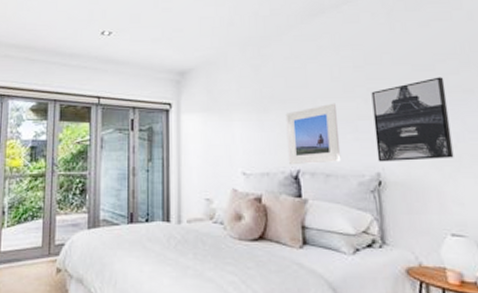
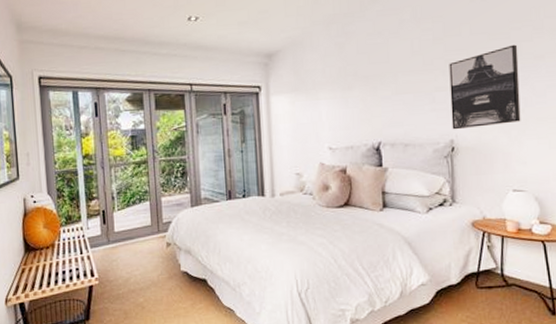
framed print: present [285,103,342,165] -> none [368,76,419,138]

